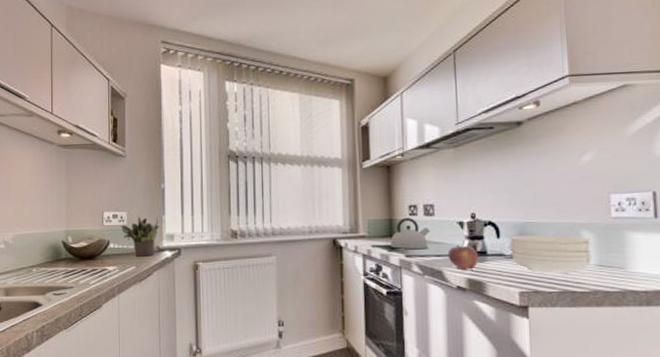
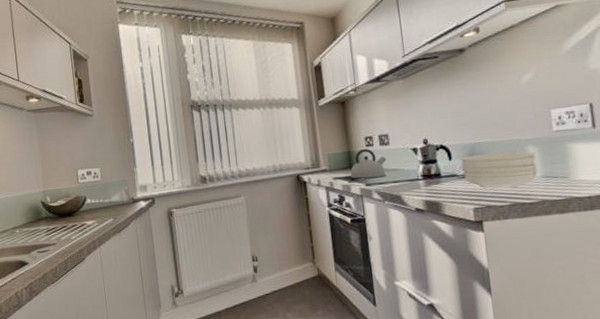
potted plant: present [120,215,159,257] -> none [95,170,132,209]
fruit: present [447,245,479,270] -> none [404,169,434,193]

